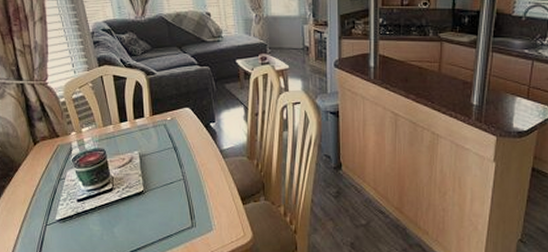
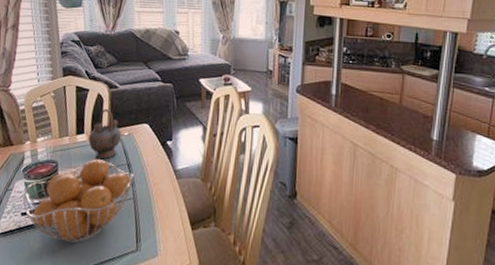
fruit basket: none [76,145,182,224] -> present [22,159,134,244]
teapot: none [131,95,165,145] -> present [88,108,122,160]

